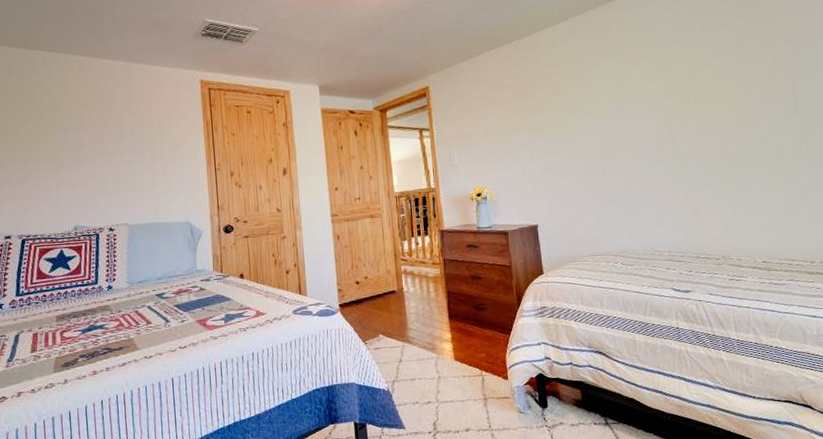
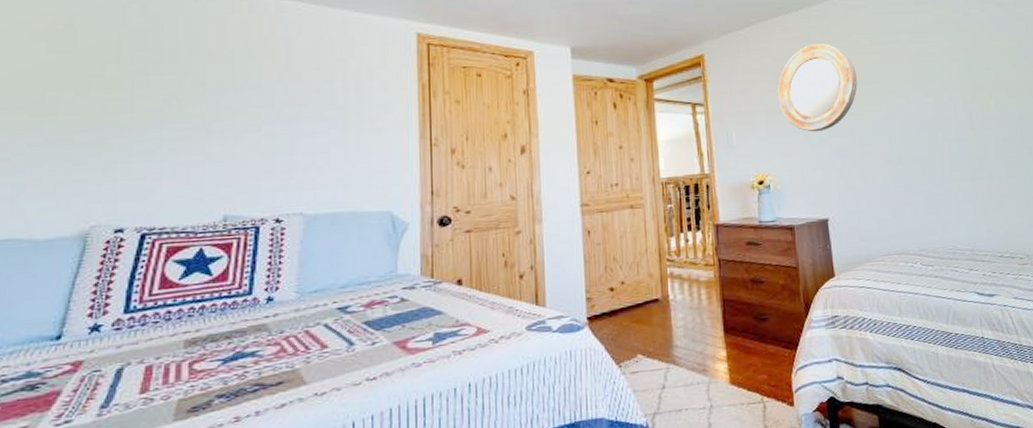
home mirror: none [492,71,565,150] -> present [777,43,858,132]

